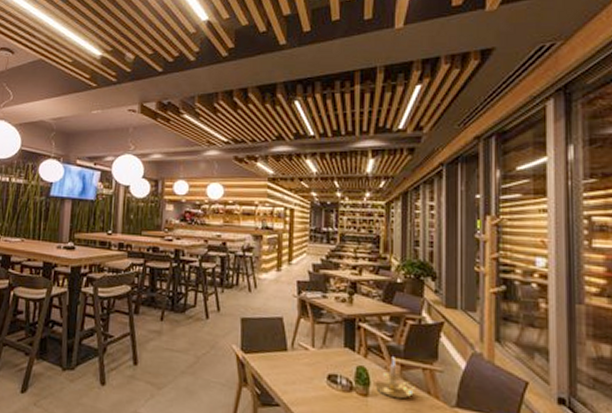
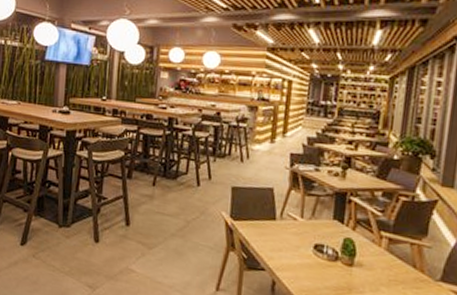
candle holder: present [373,357,417,400] -> none [359,231,404,271]

